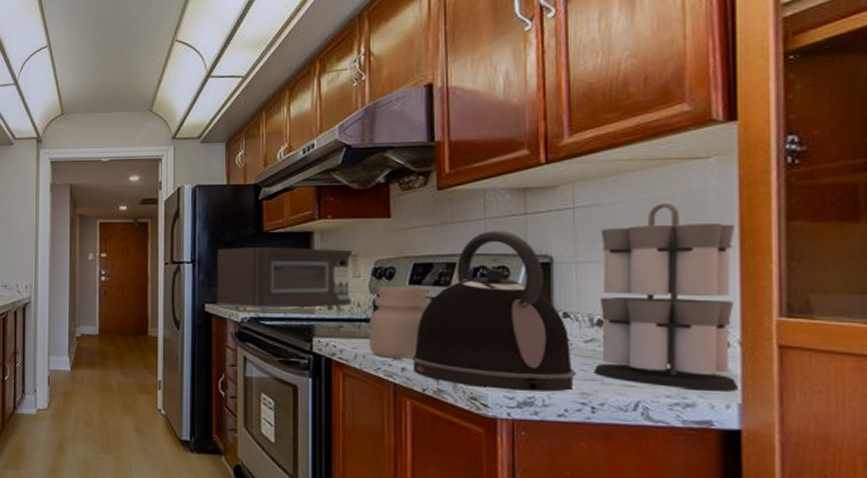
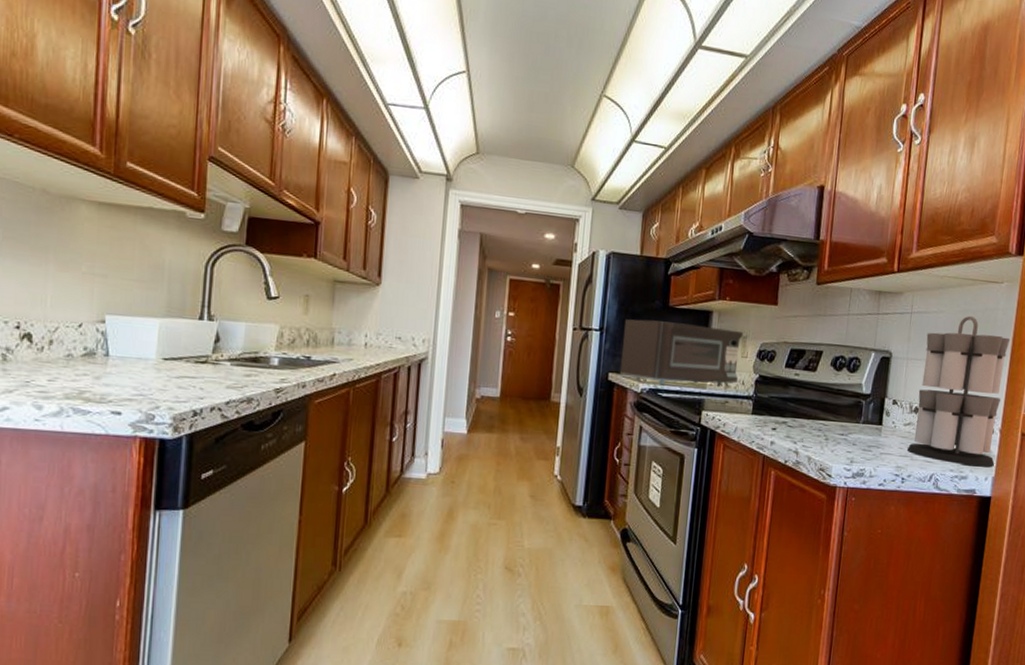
jar: present [369,287,432,360] -> none [747,368,801,435]
kettle: present [411,230,576,392] -> none [779,325,896,466]

